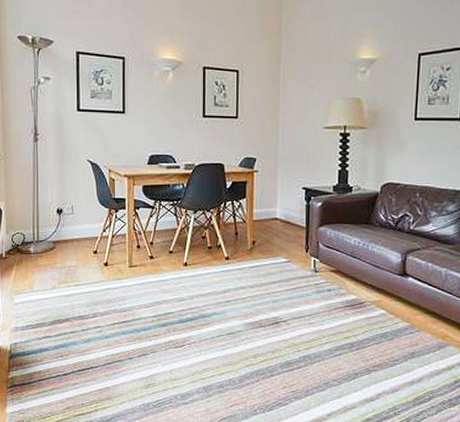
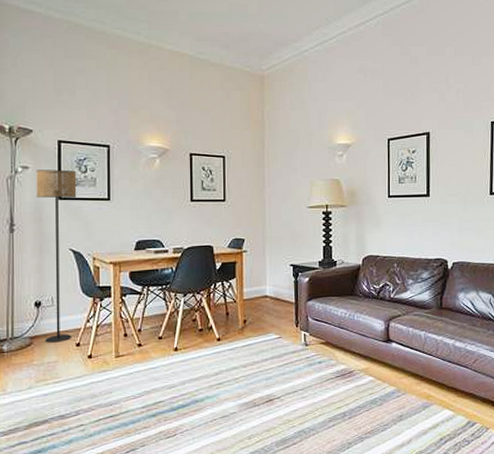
floor lamp: none [57,81,94,249] -> present [36,169,77,343]

